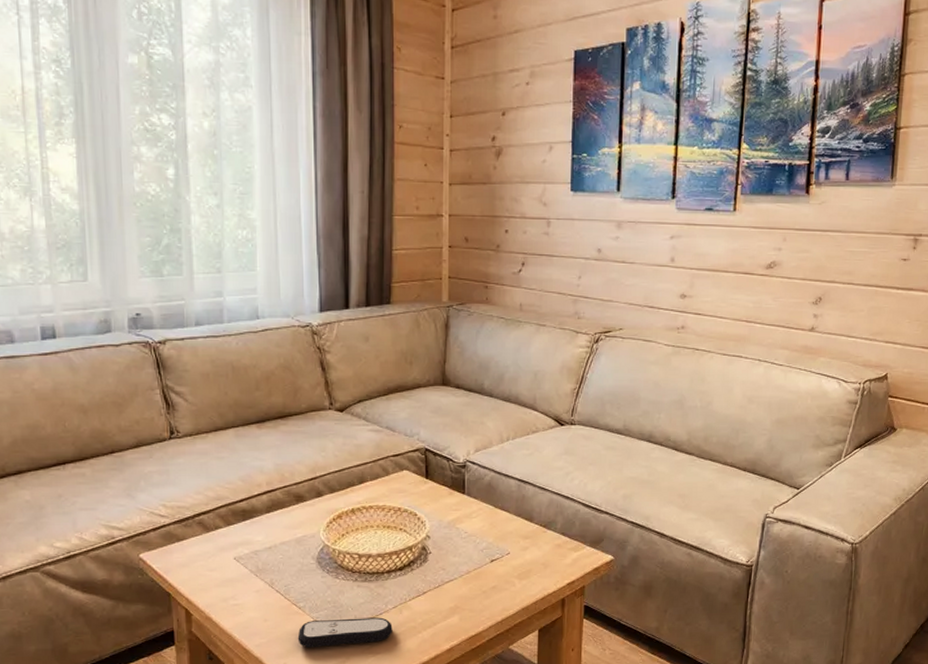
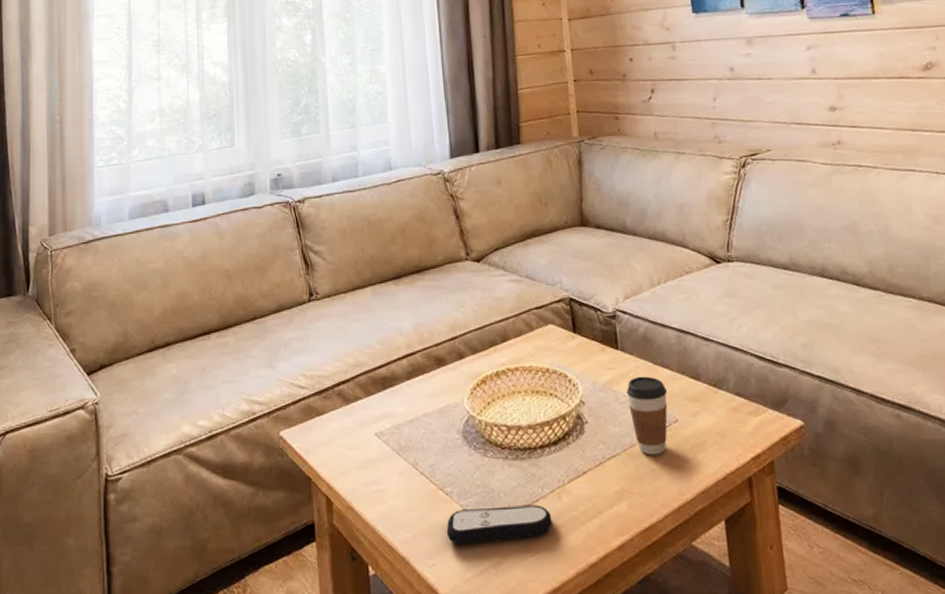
coffee cup: none [468,517,504,580] -> present [626,376,668,456]

